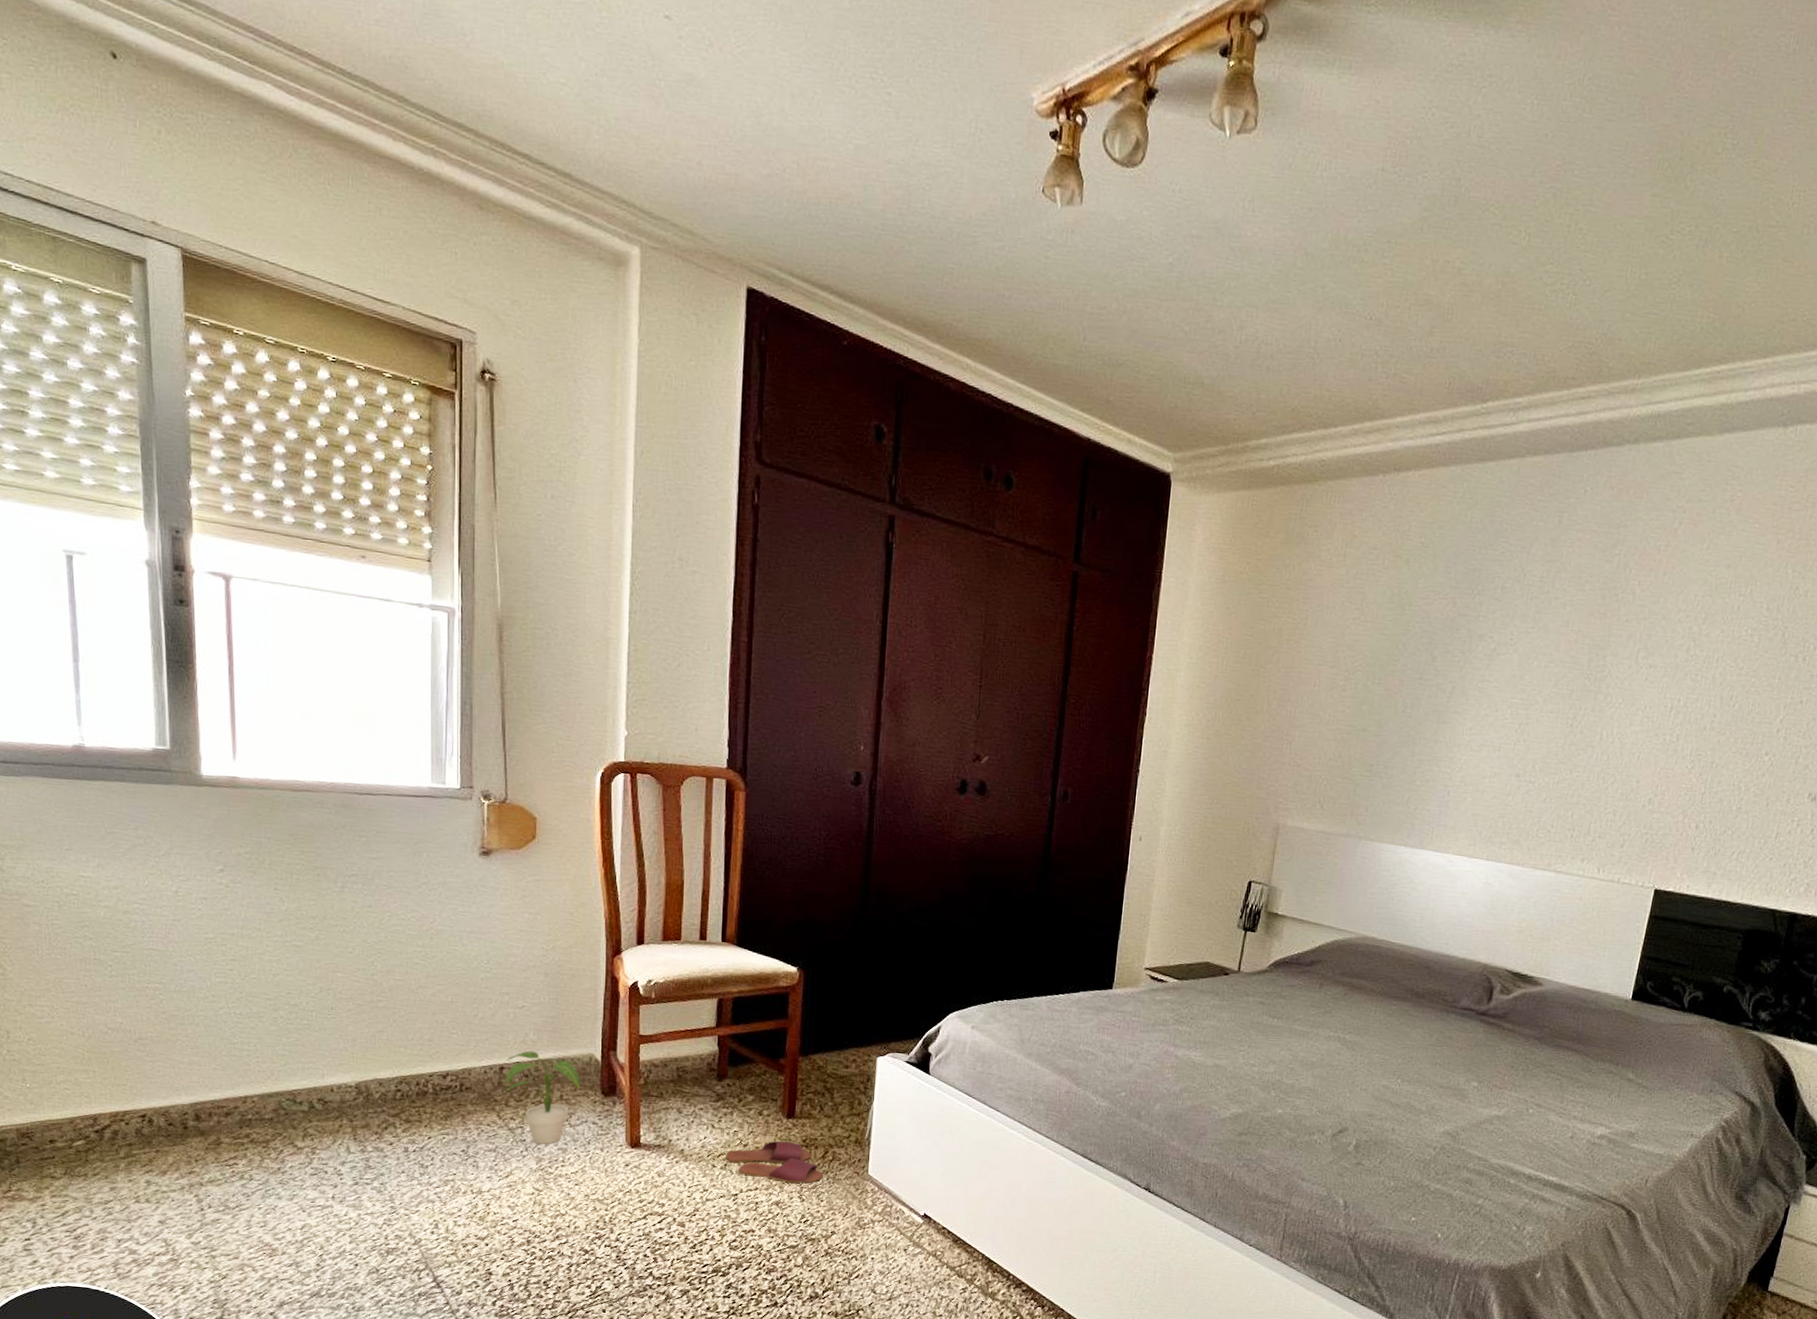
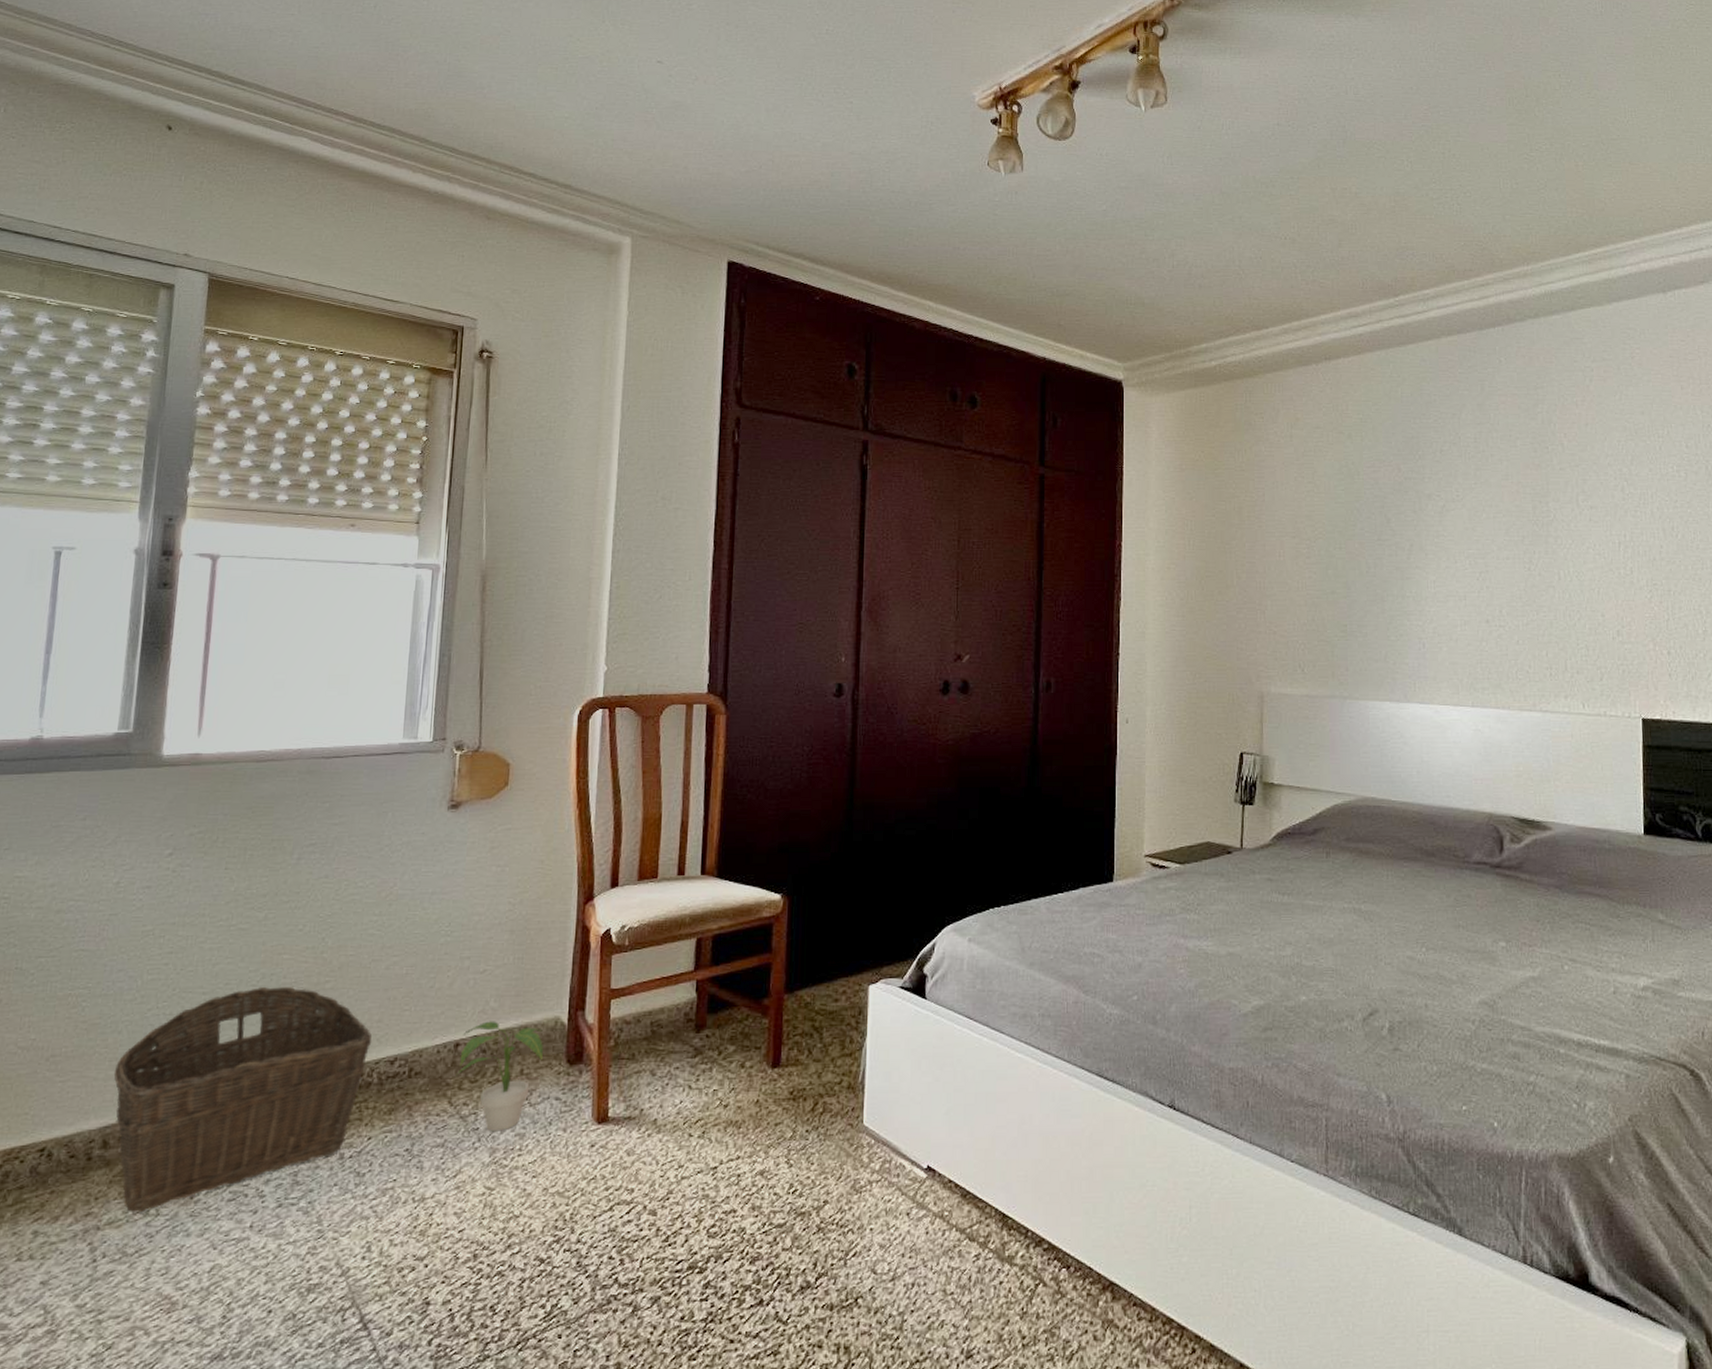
wicker basket: none [196,998,424,1176] -> present [113,986,371,1212]
slippers: present [726,1141,824,1184] -> none [704,1095,814,1145]

